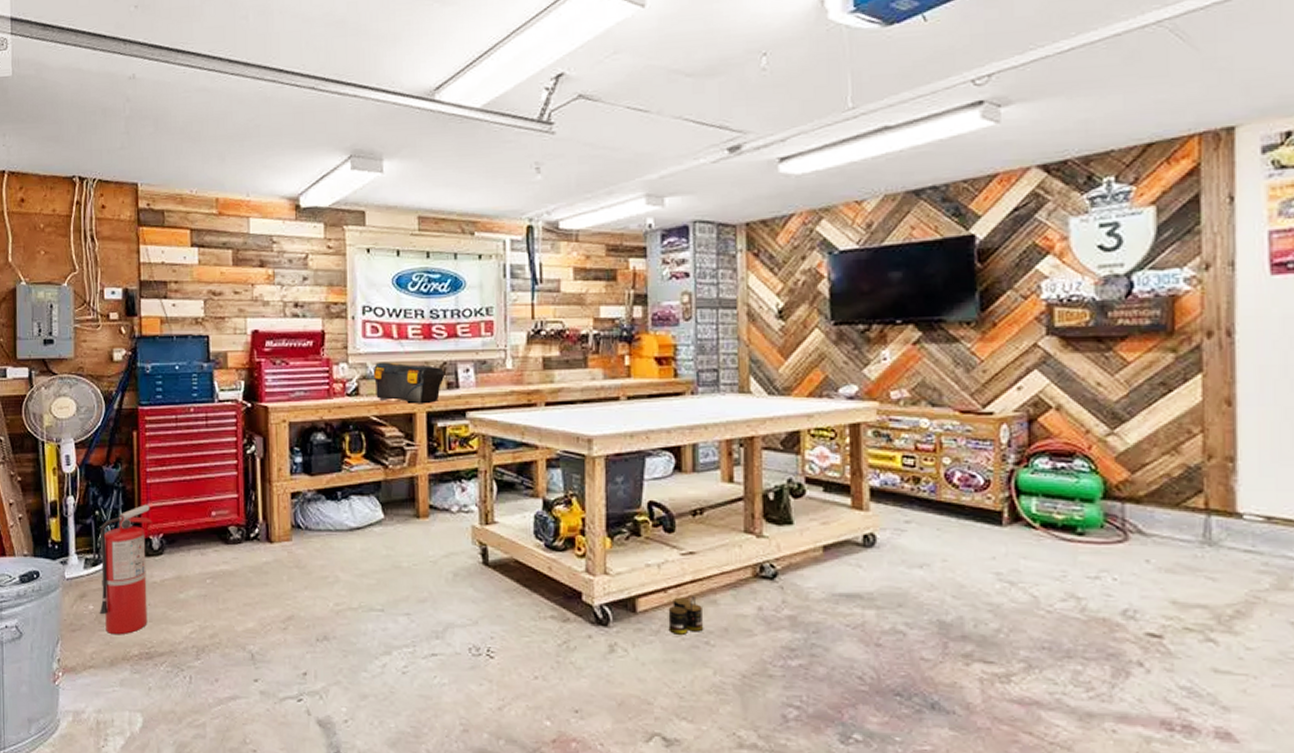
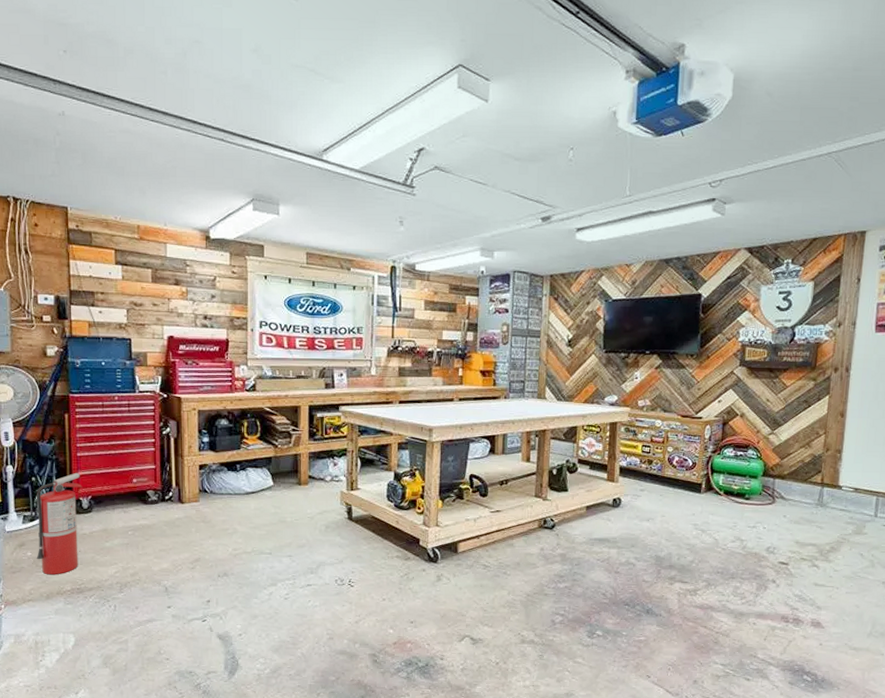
toolbox: present [373,362,446,404] -> none [267,366,324,400]
paint can: present [668,596,703,635] -> none [479,541,503,568]

